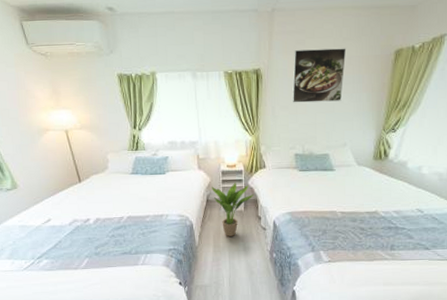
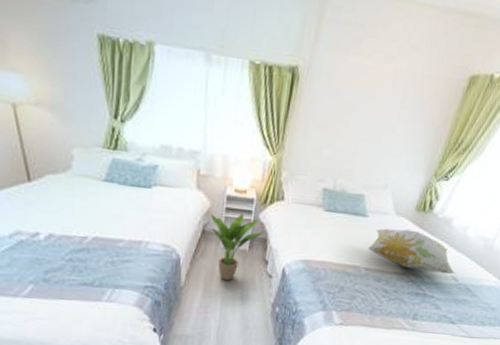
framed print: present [292,48,346,103] -> none [331,50,412,130]
decorative pillow: none [340,175,419,208] -> present [368,228,455,274]

